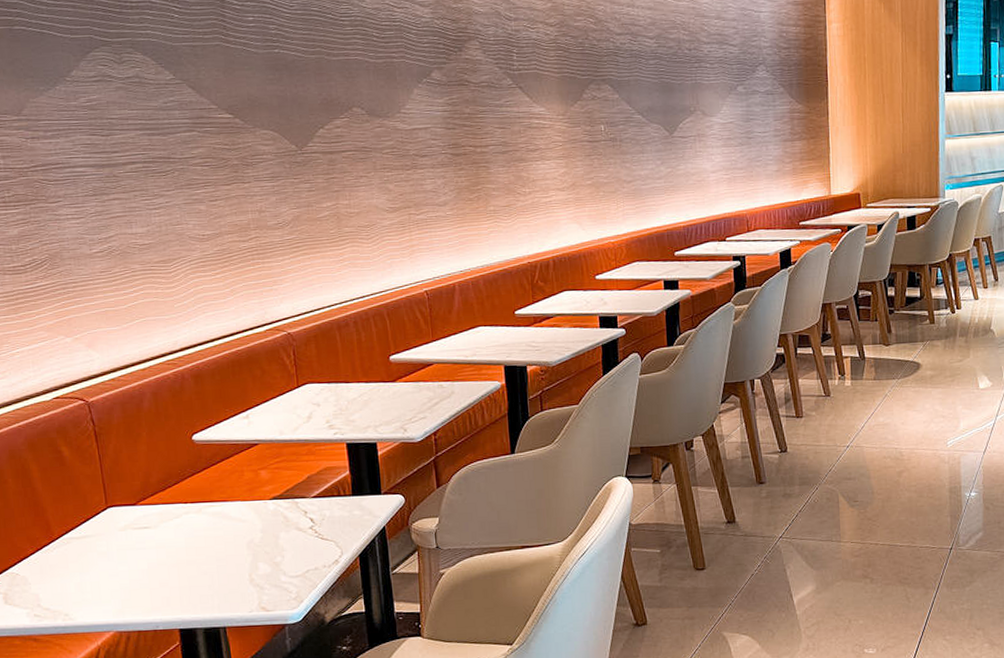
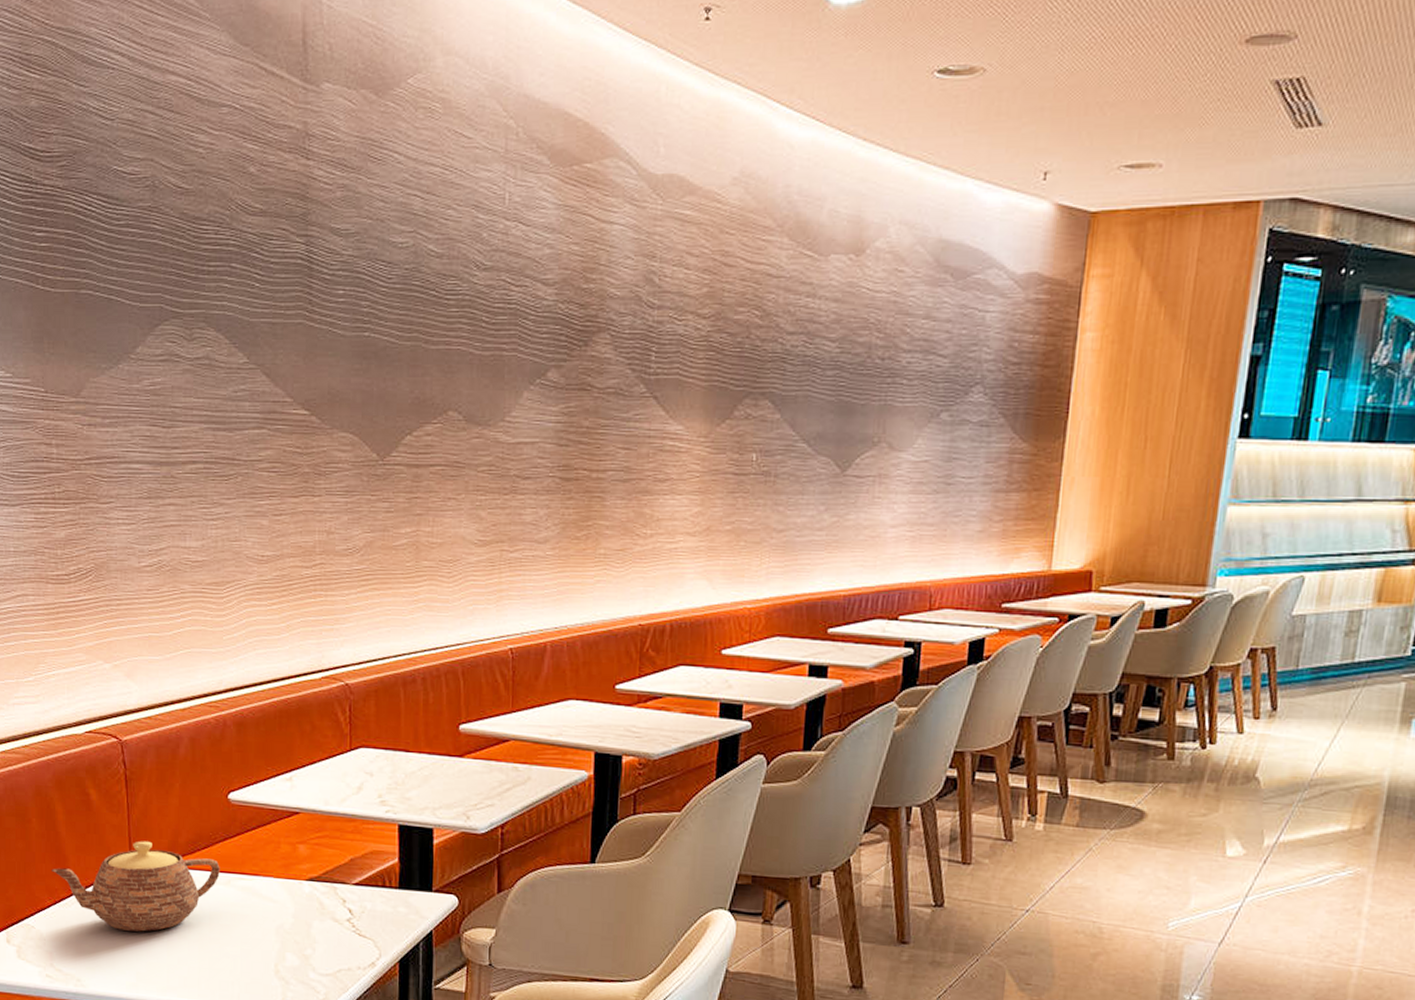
teapot: none [31,485,191,565] -> present [52,841,220,932]

